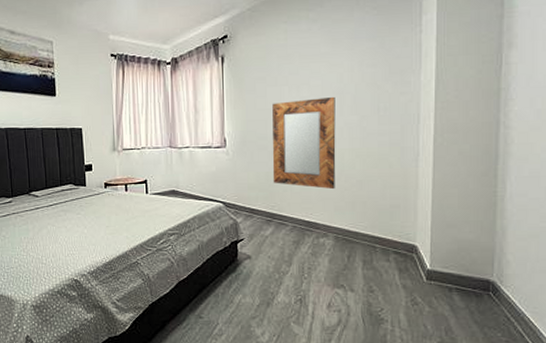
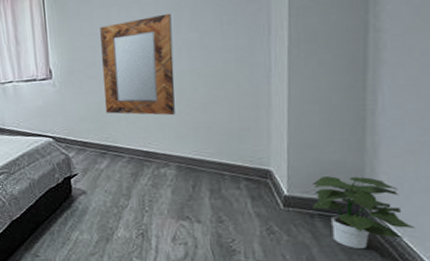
potted plant: none [450,254,537,323] -> present [312,176,416,250]

